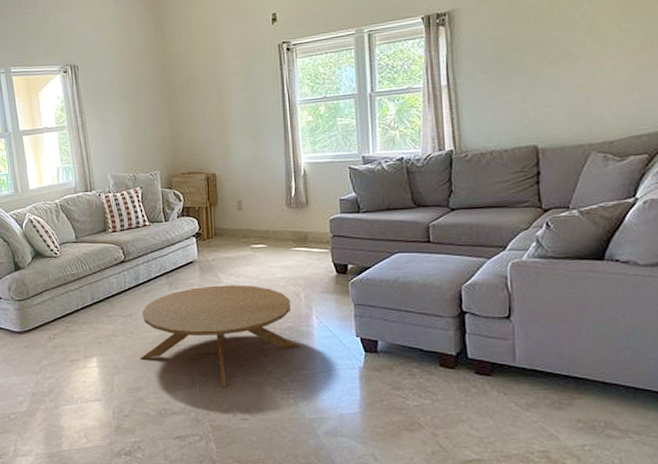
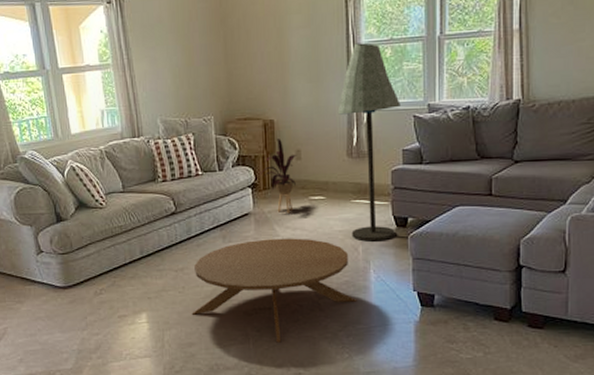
house plant: none [204,191,239,261] -> present [261,139,298,214]
floor lamp: none [276,101,336,288] -> present [337,42,401,242]

